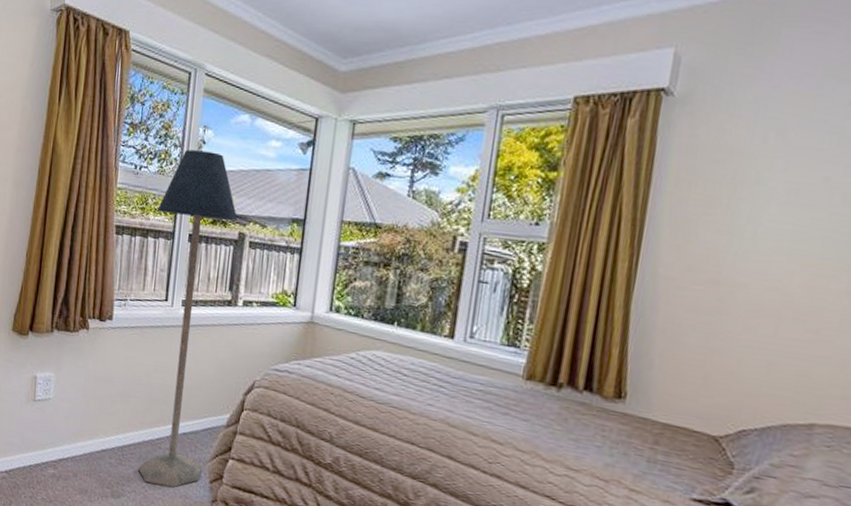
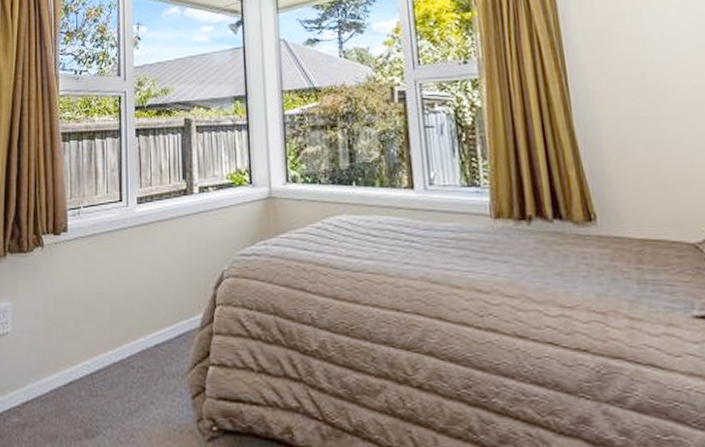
floor lamp: present [137,149,238,488] -> none [100,46,181,413]

